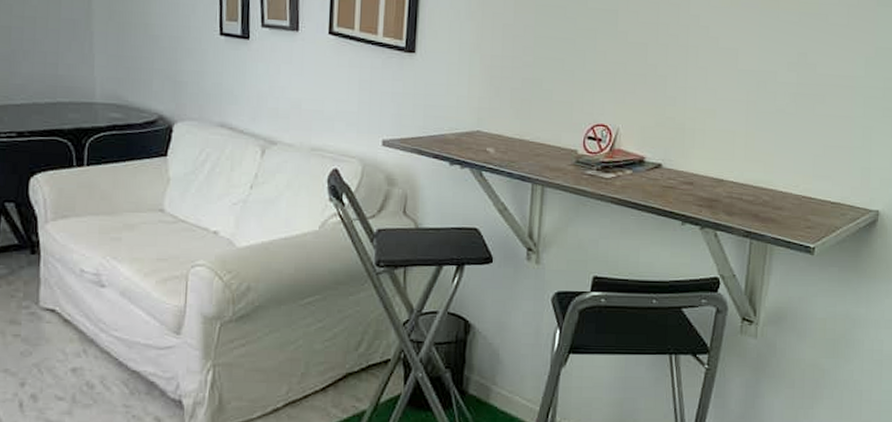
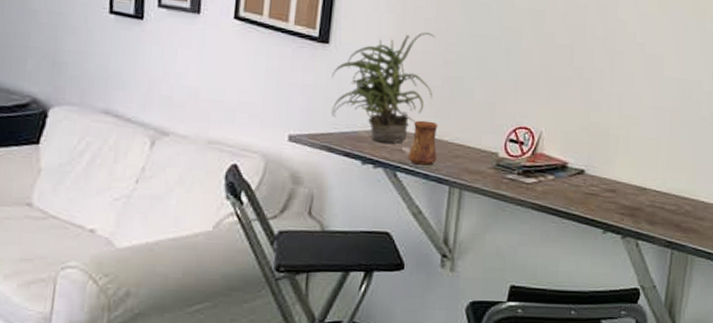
potted plant: none [419,37,514,144] -> present [331,31,436,143]
cup: none [492,121,520,165] -> present [407,120,438,166]

